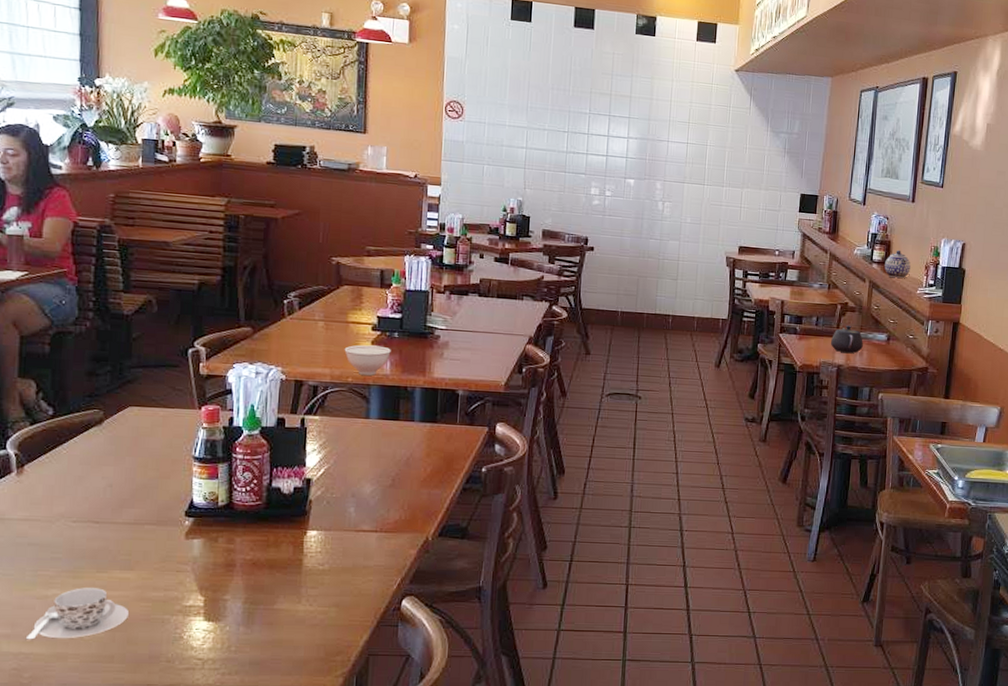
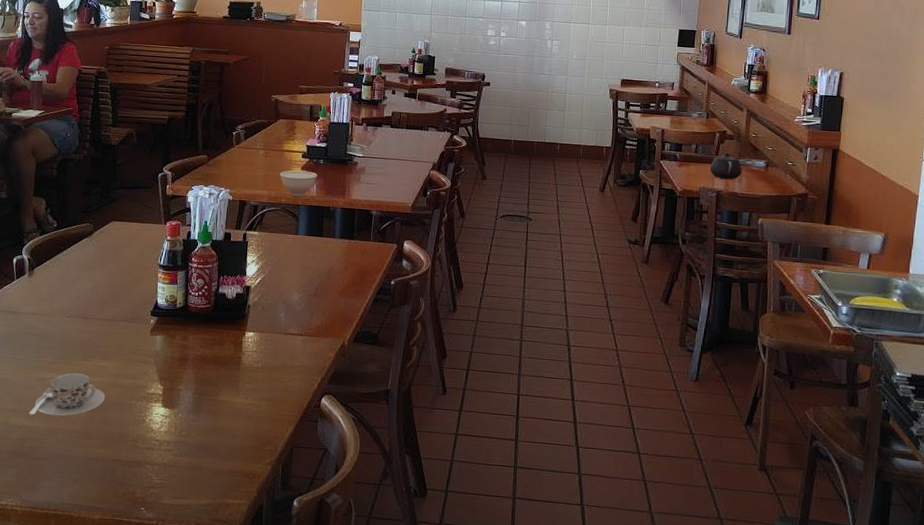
teapot: present [884,250,912,279] -> none [762,80,789,108]

